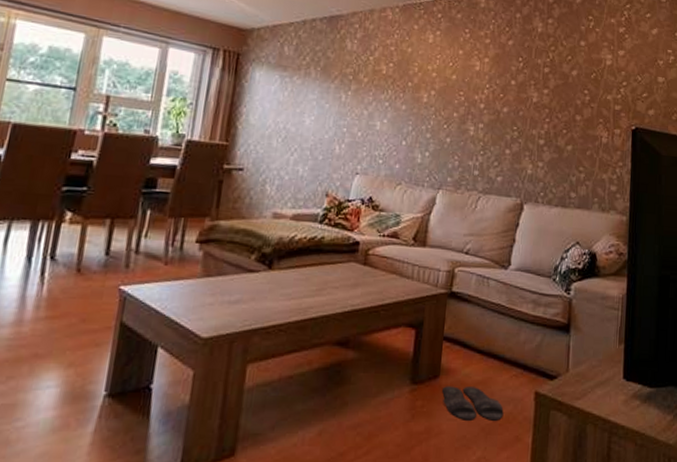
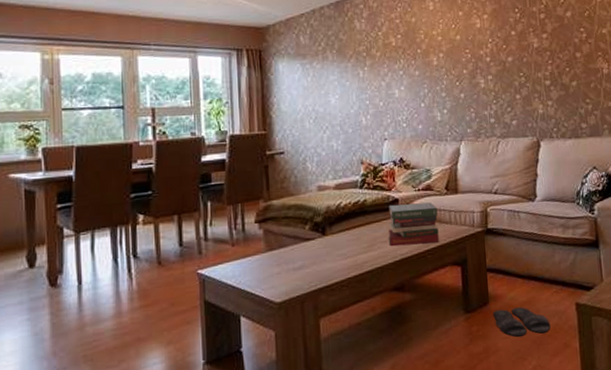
books: none [341,247,400,298] -> present [388,202,439,246]

